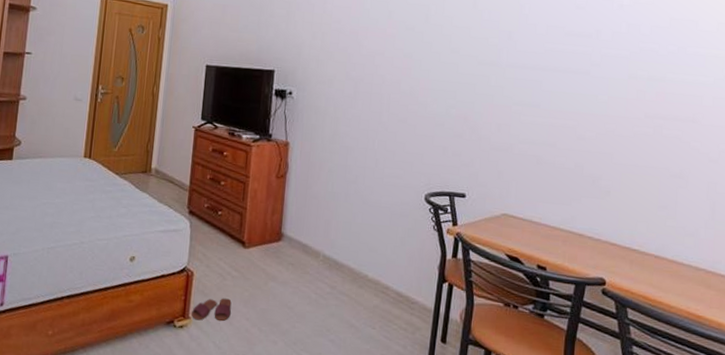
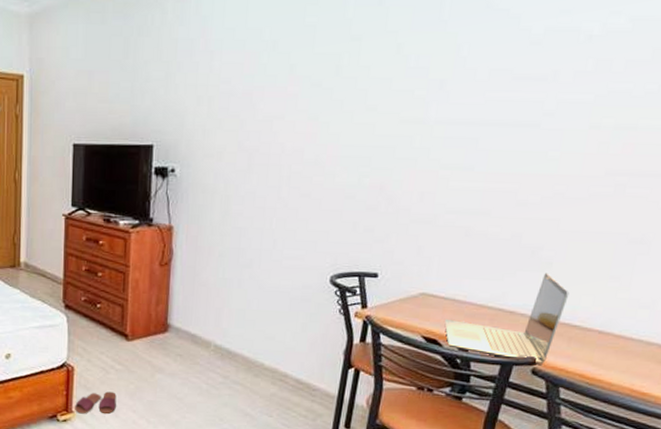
laptop: none [524,200,627,286] -> present [444,273,570,365]

